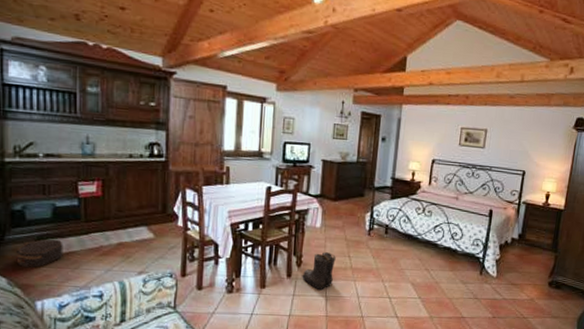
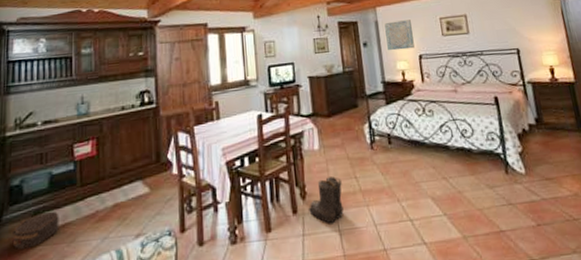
wall art: none [404,121,433,152] -> present [384,20,415,51]

